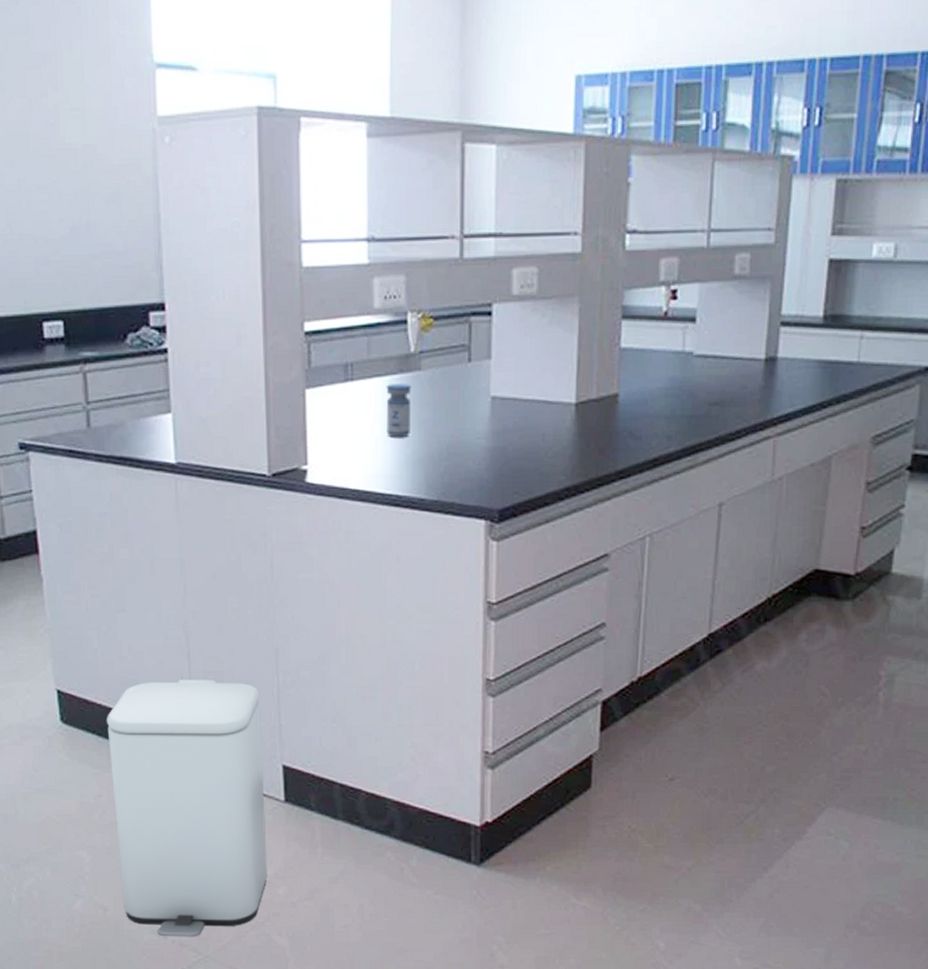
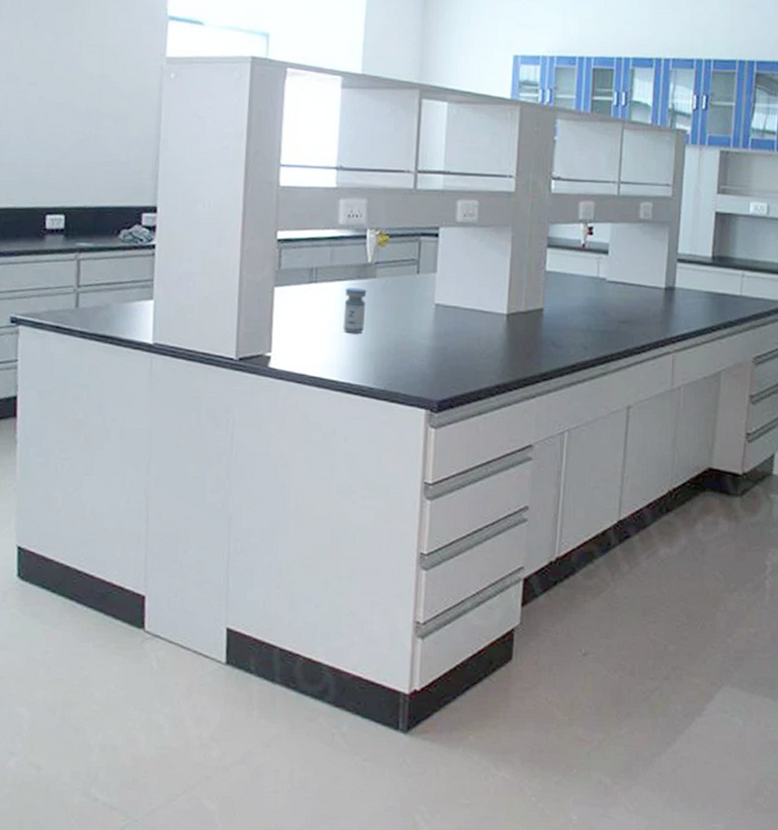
pedal bin: present [106,680,268,937] -> none [57,541,211,800]

